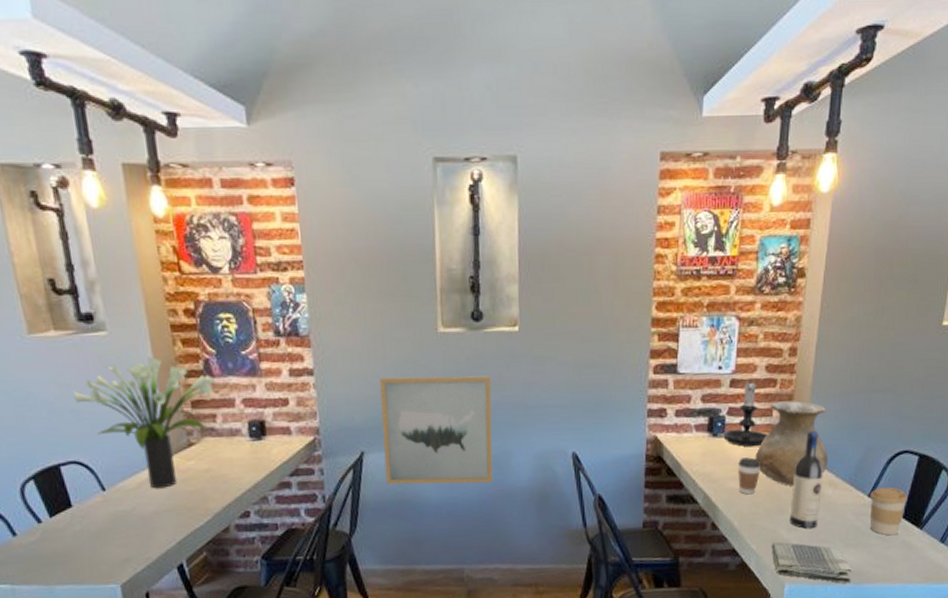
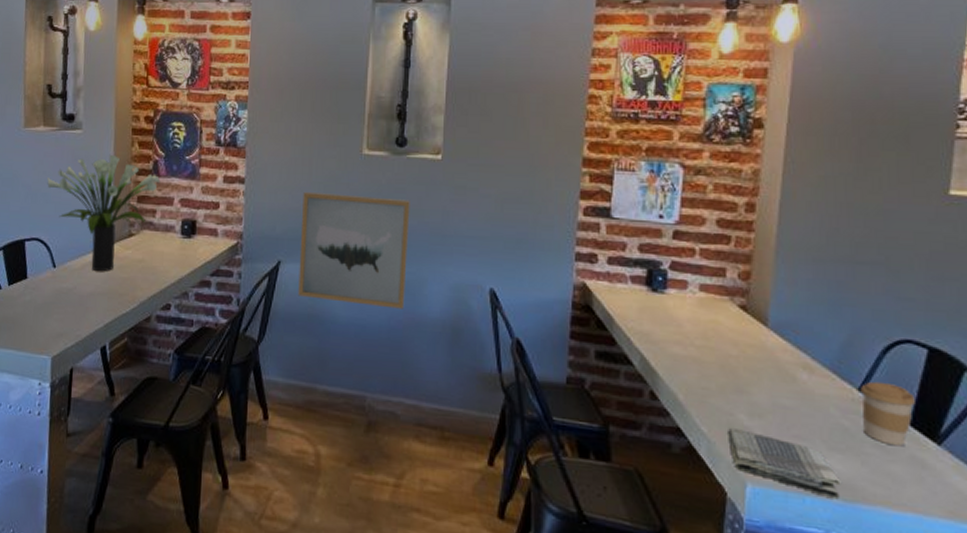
candle holder: present [723,379,768,447] -> none [665,232,721,310]
coffee cup: present [738,457,761,495] -> none [684,320,713,365]
vase: present [755,400,829,486] -> none [704,261,801,362]
wine bottle: present [789,430,823,528] -> none [750,299,794,418]

